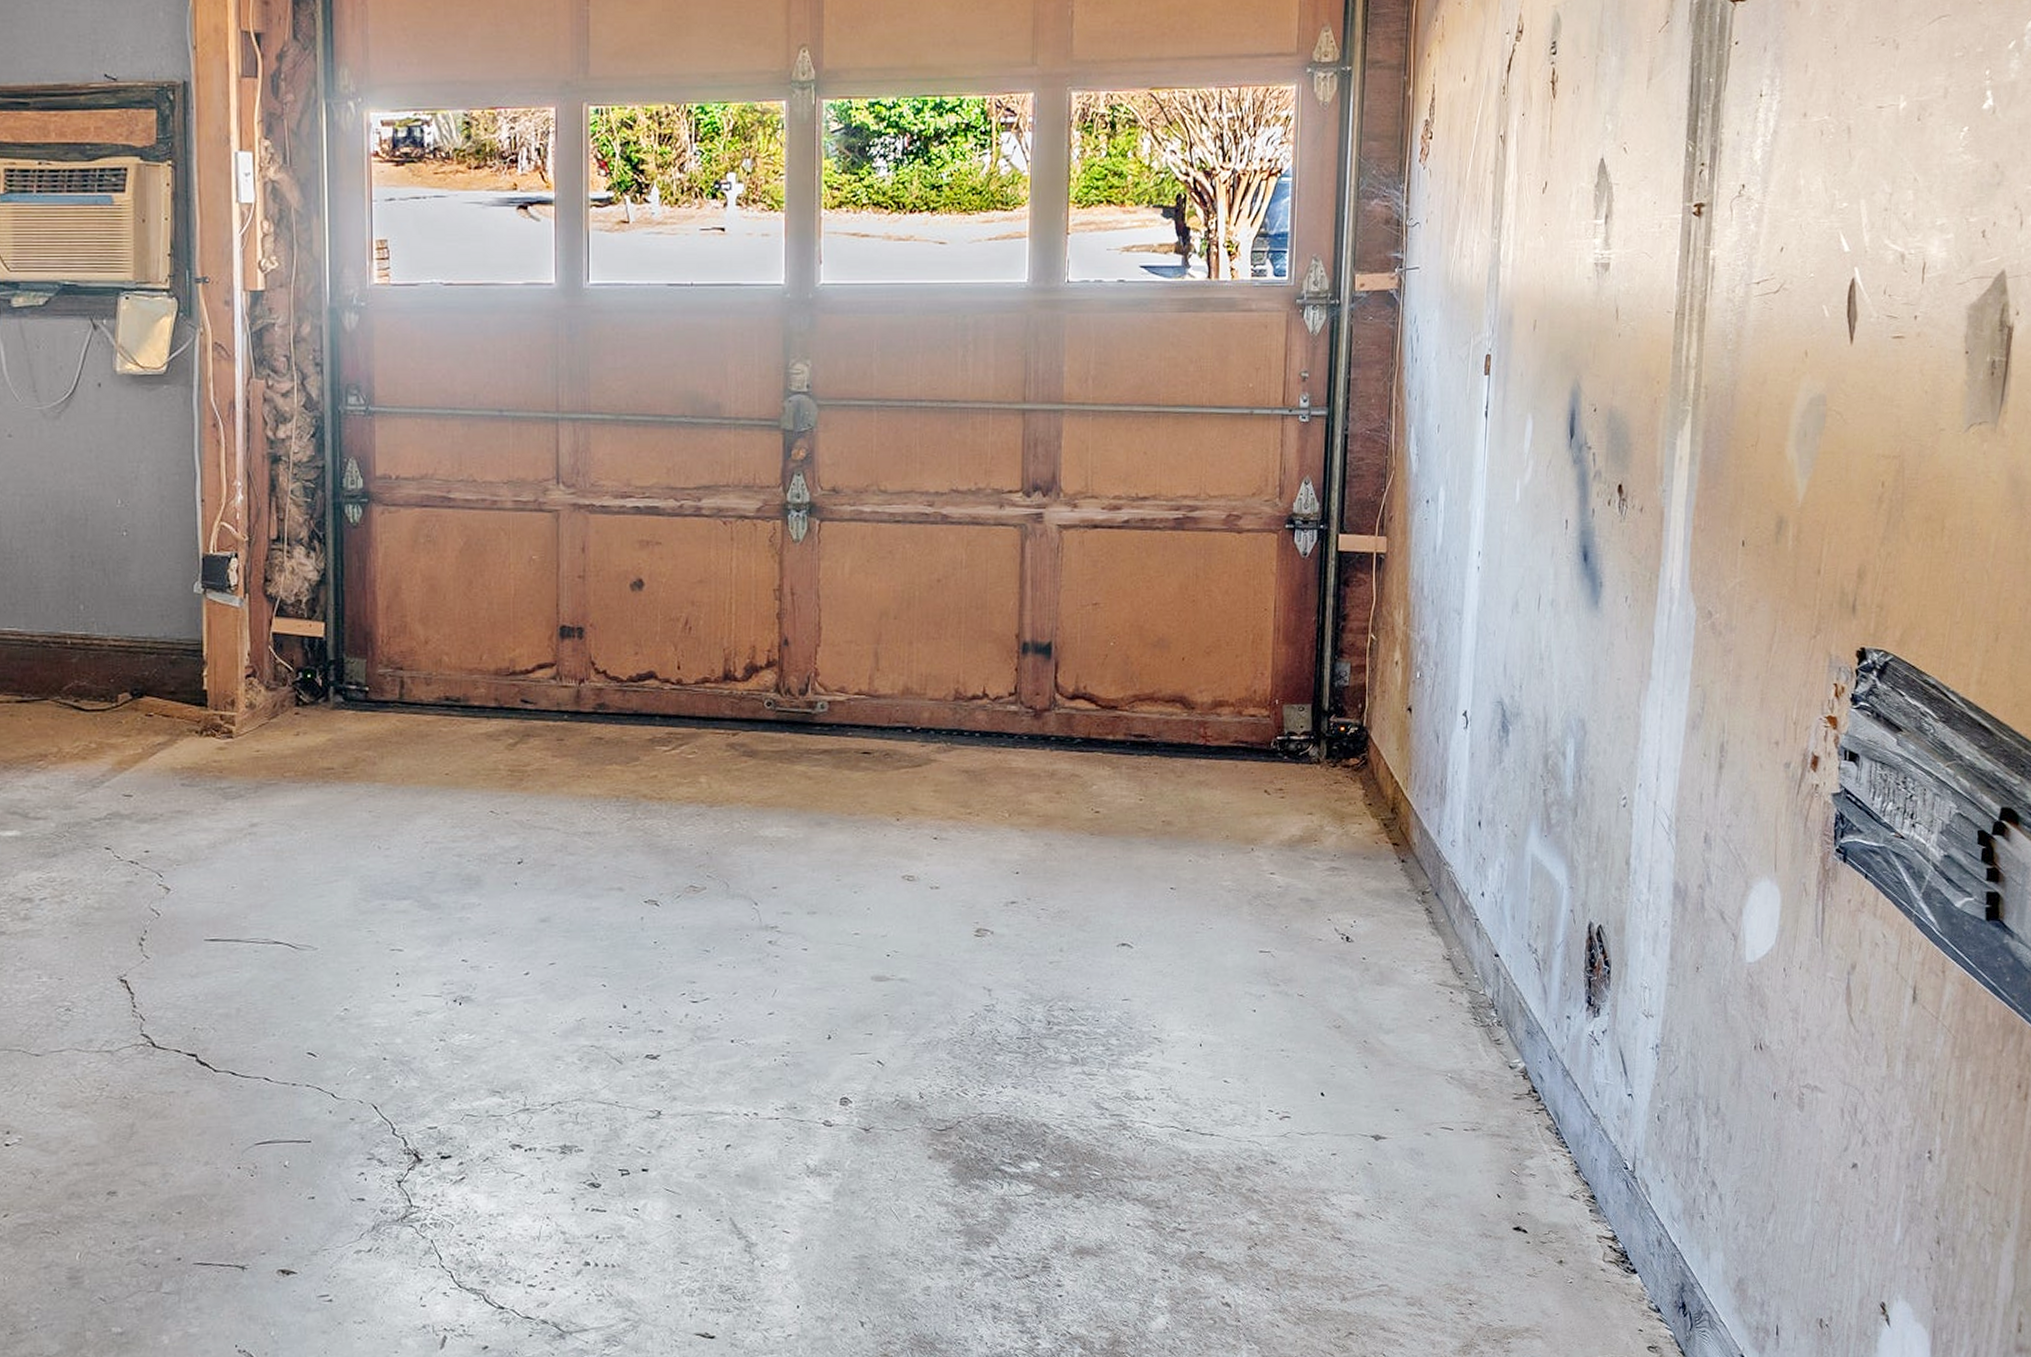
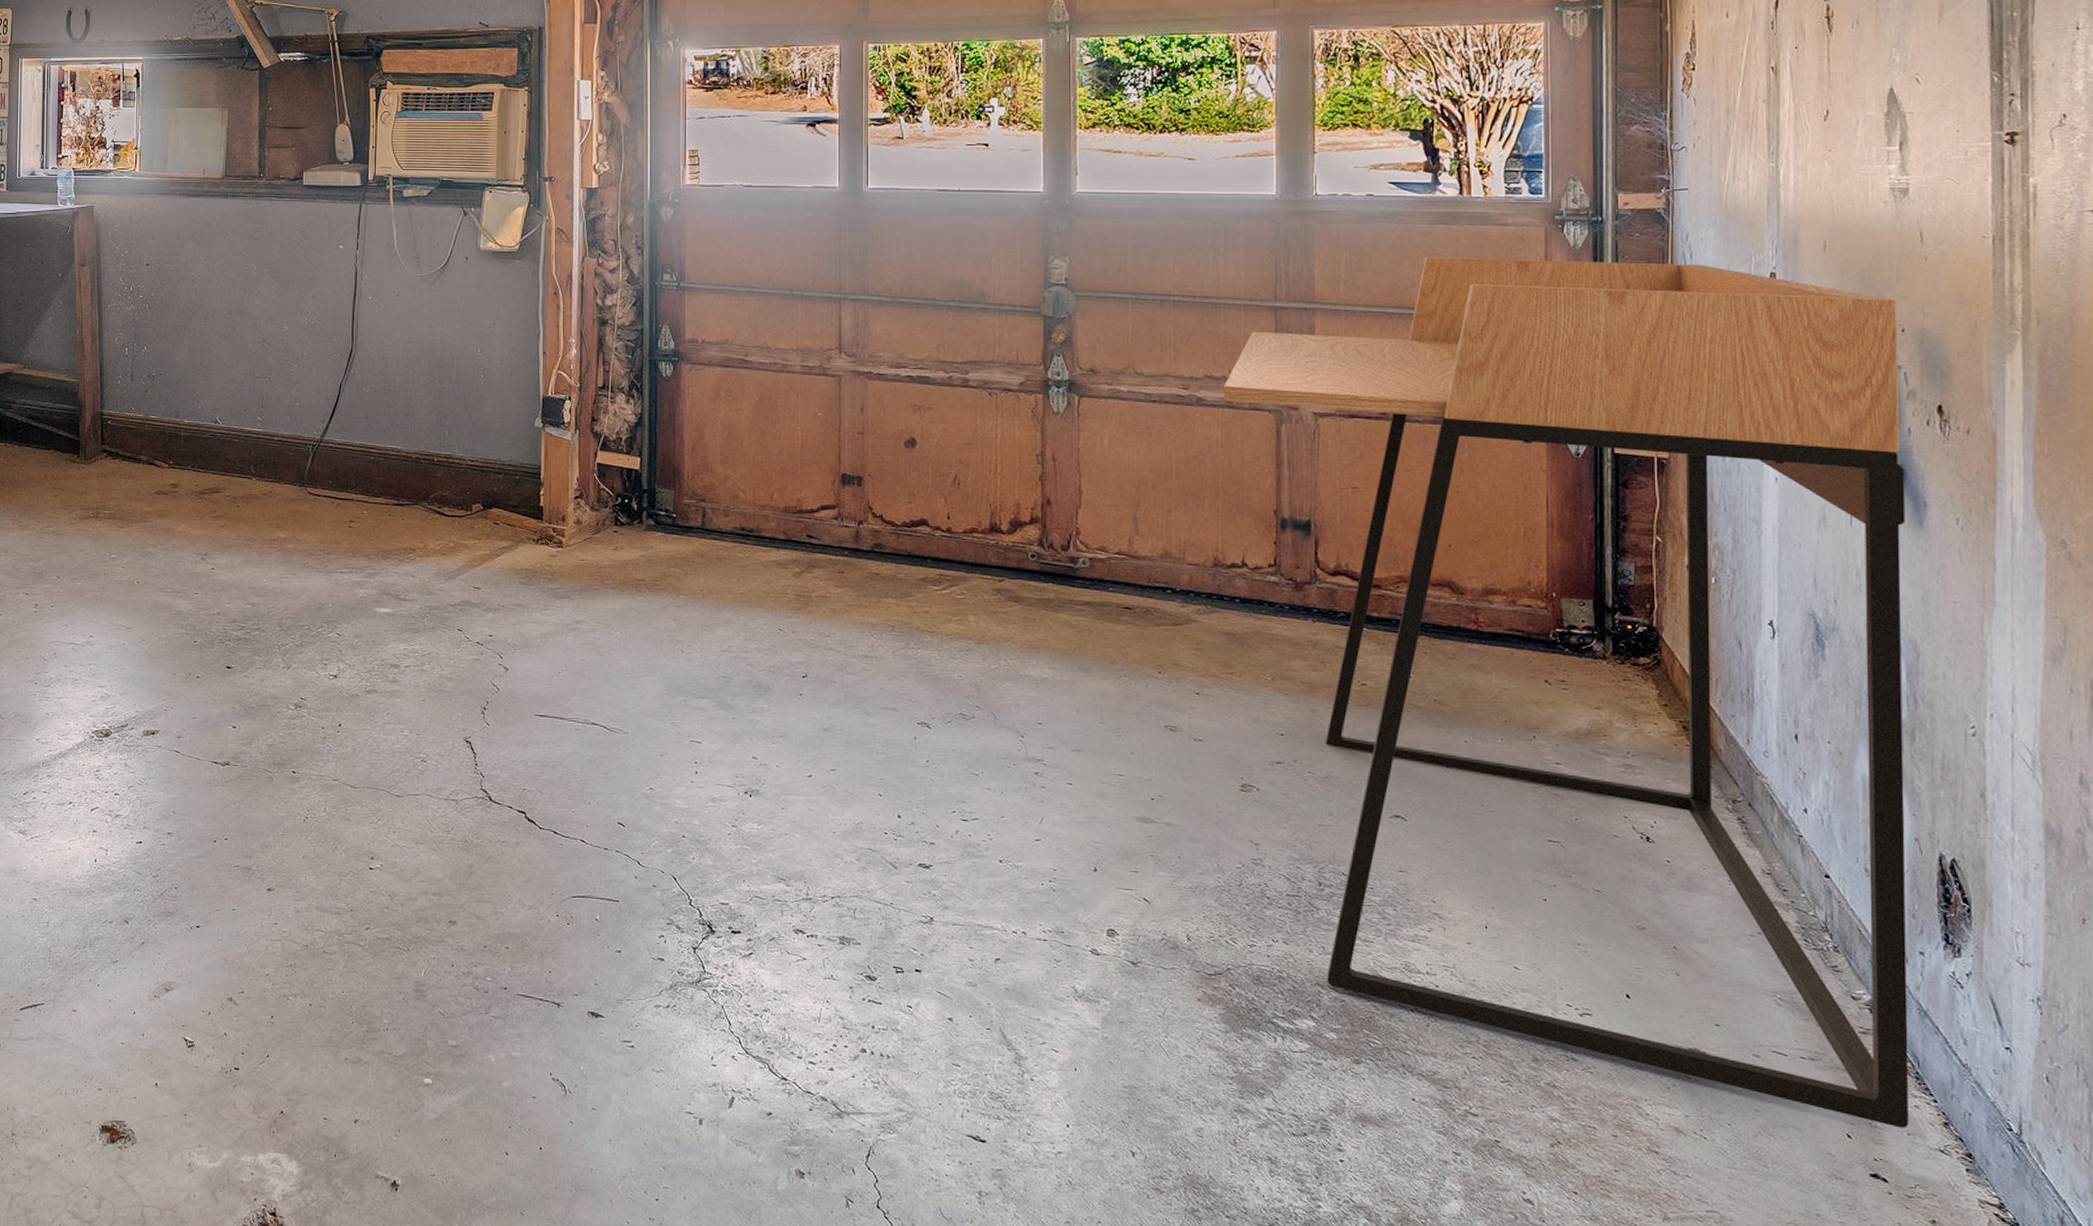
desk: none [970,348,1592,1182] -> present [1224,257,1909,1128]

